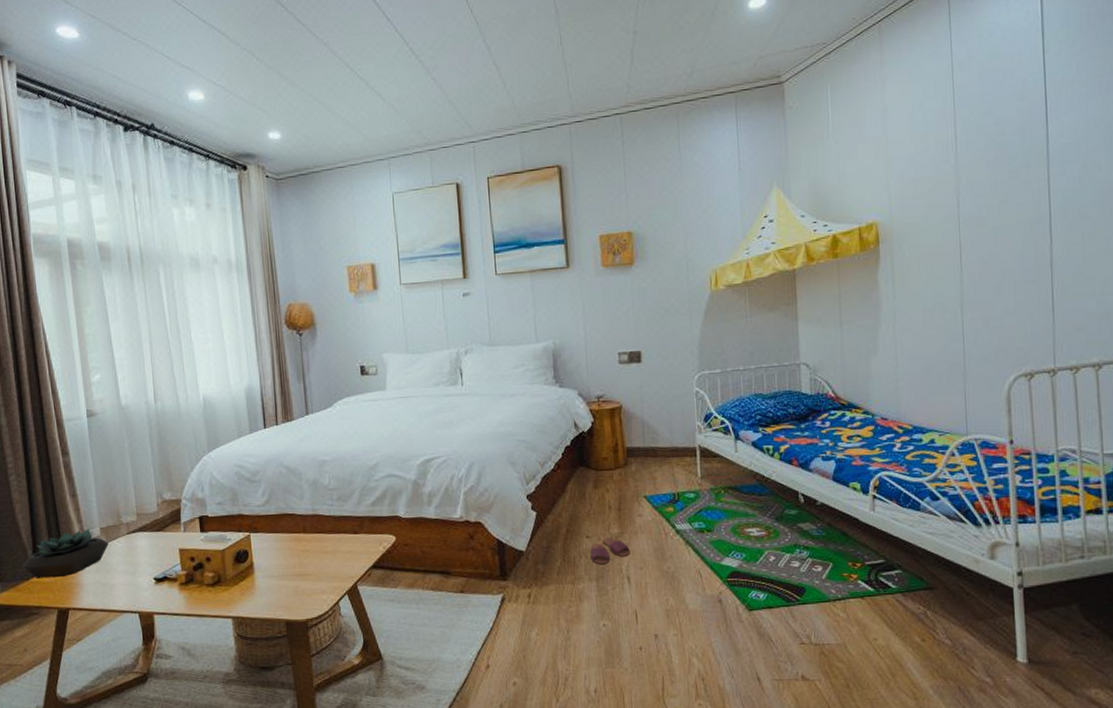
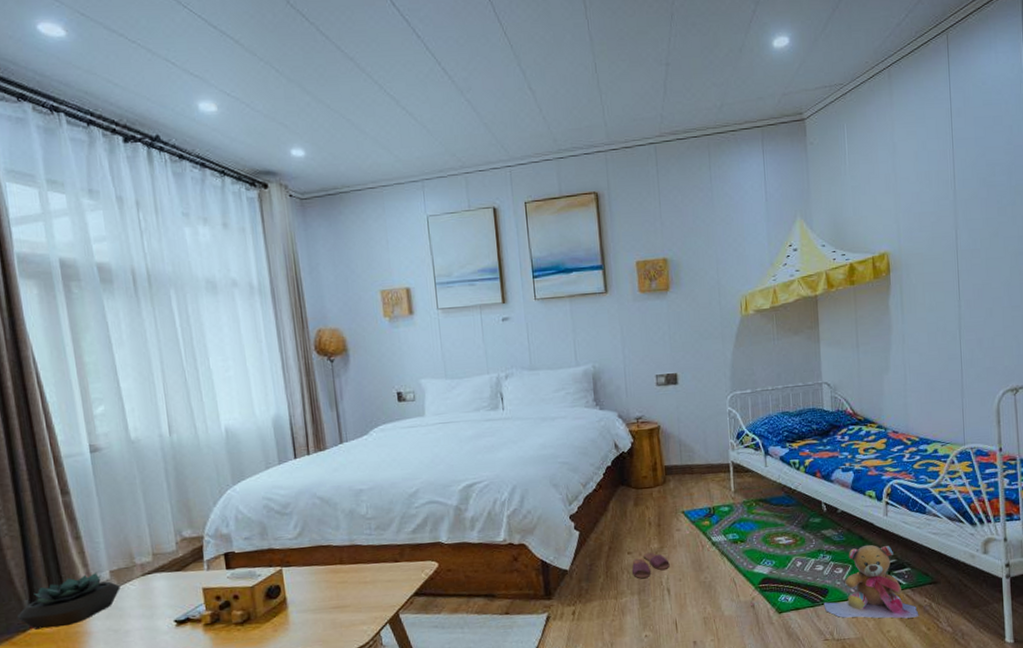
teddy bear: none [800,541,912,626] -> present [823,544,919,619]

